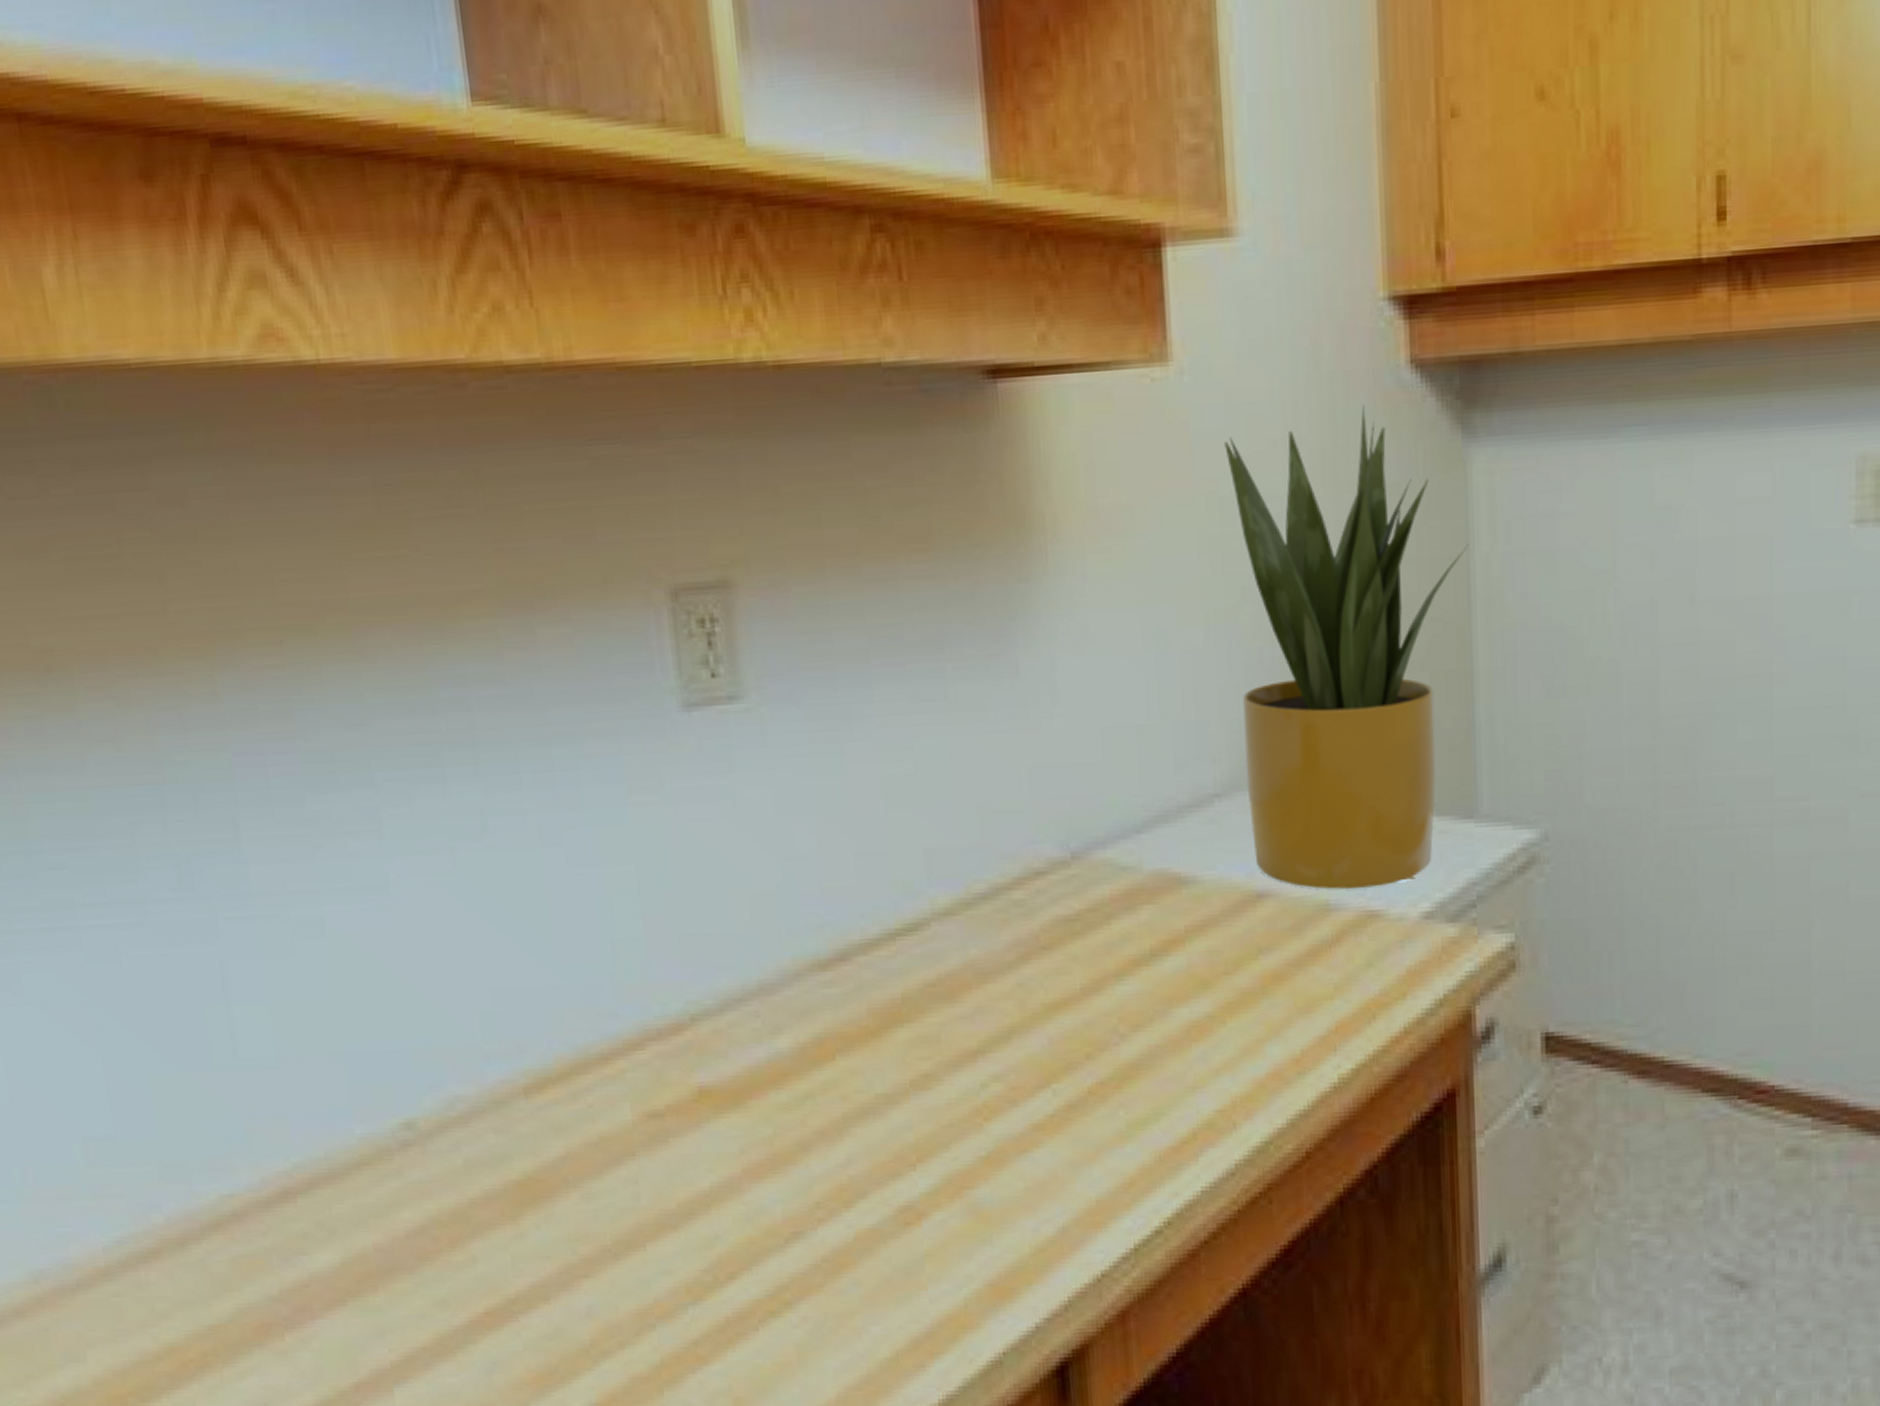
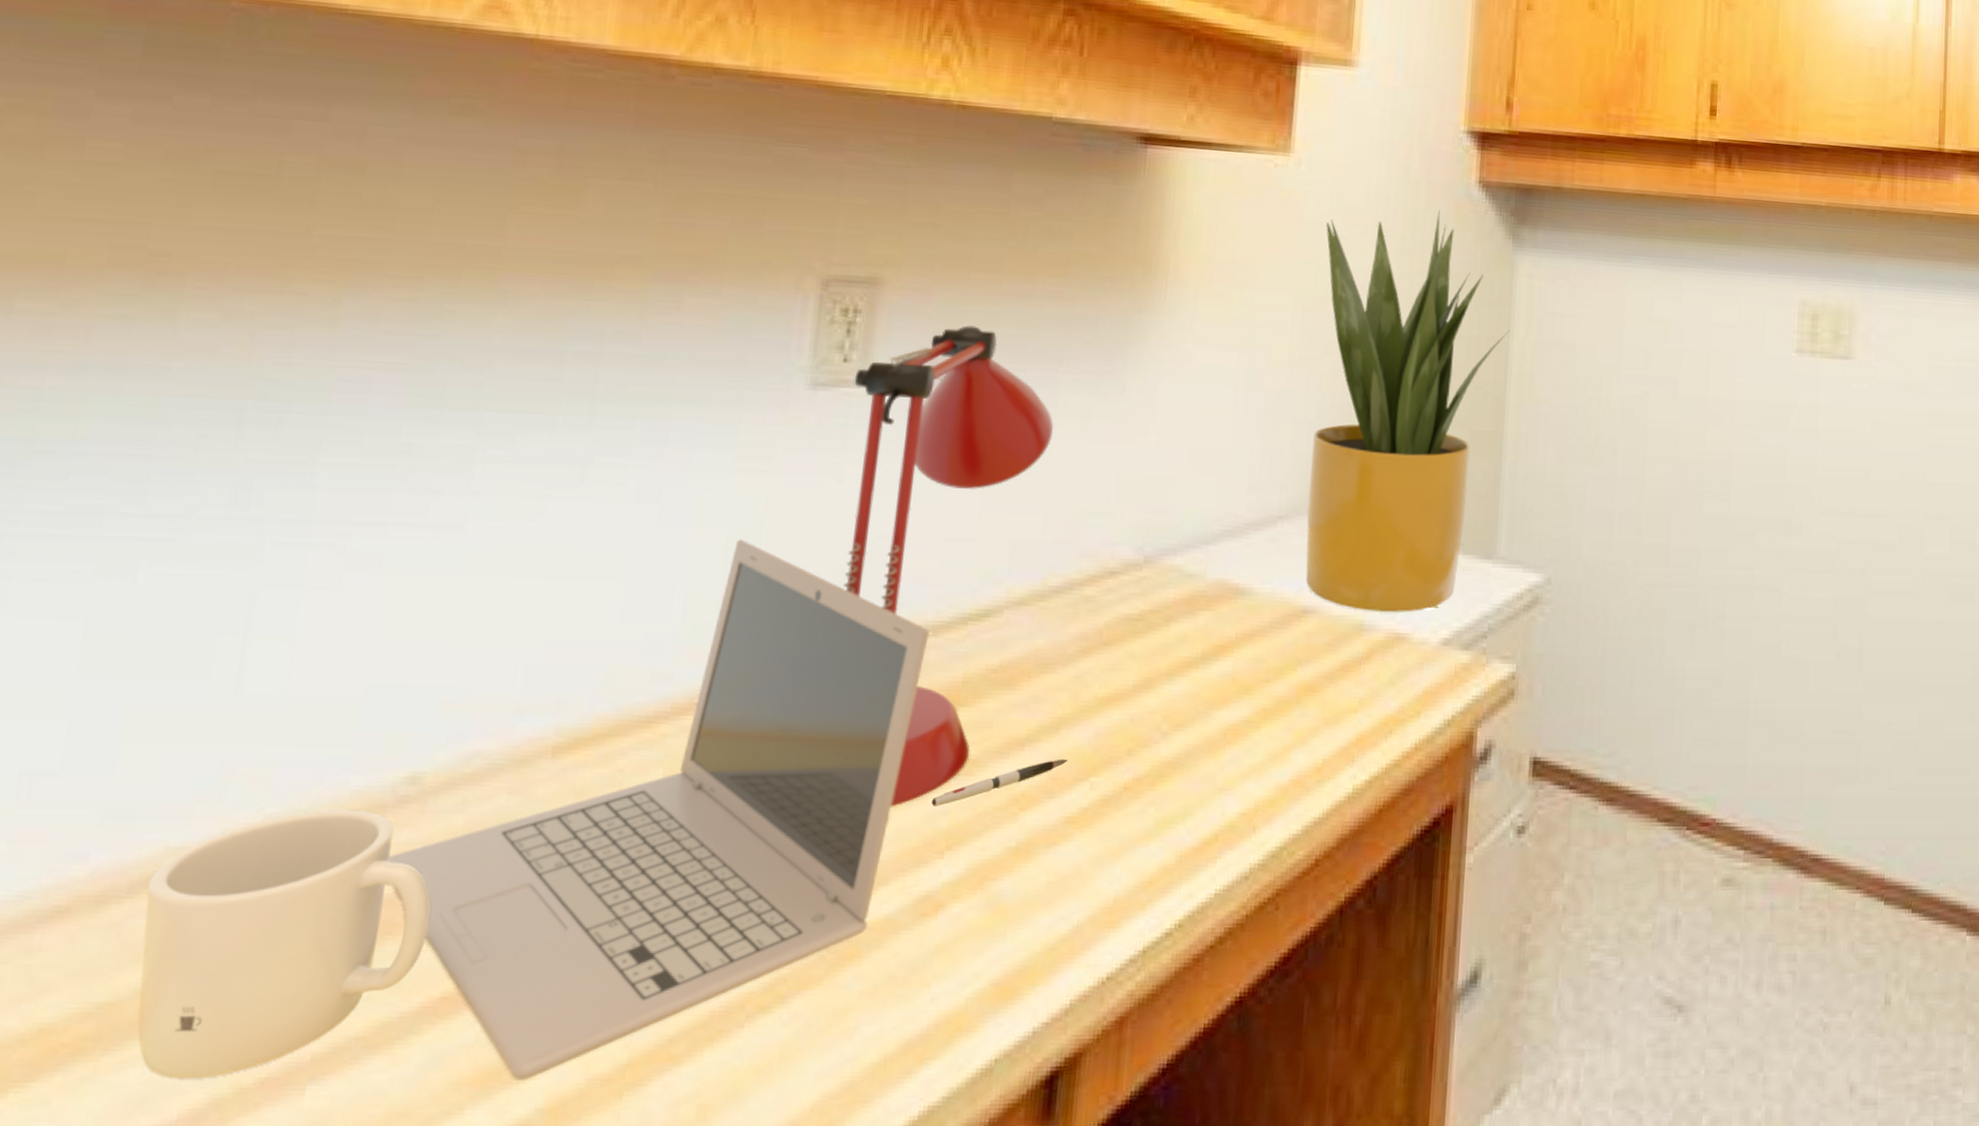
mug: none [215,1154,459,1385] -> present [137,809,431,1080]
laptop: none [406,873,859,1380] -> present [387,539,930,1080]
desk lamp: none [726,620,948,1125] -> present [842,325,1054,807]
pen: none [893,1067,1025,1123] -> present [931,759,1067,807]

